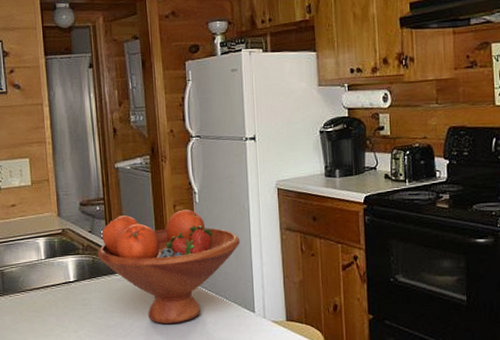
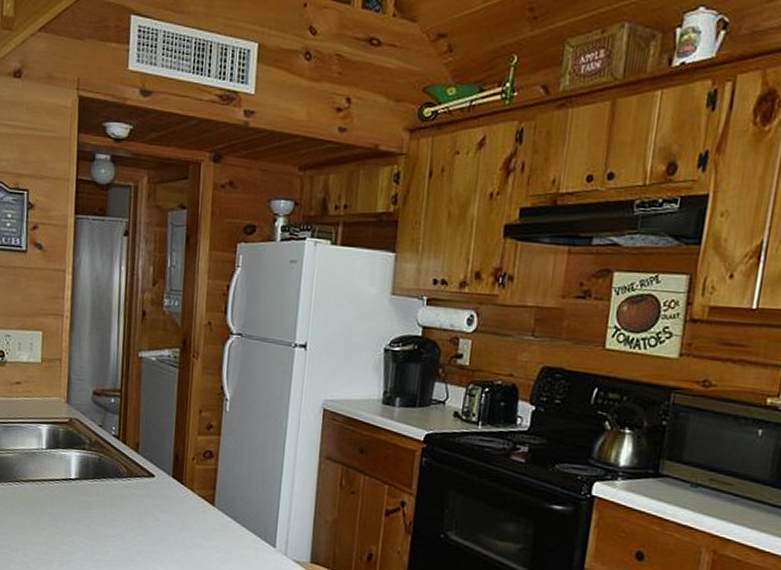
fruit bowl: present [97,209,240,324] -> none [105,413,271,545]

